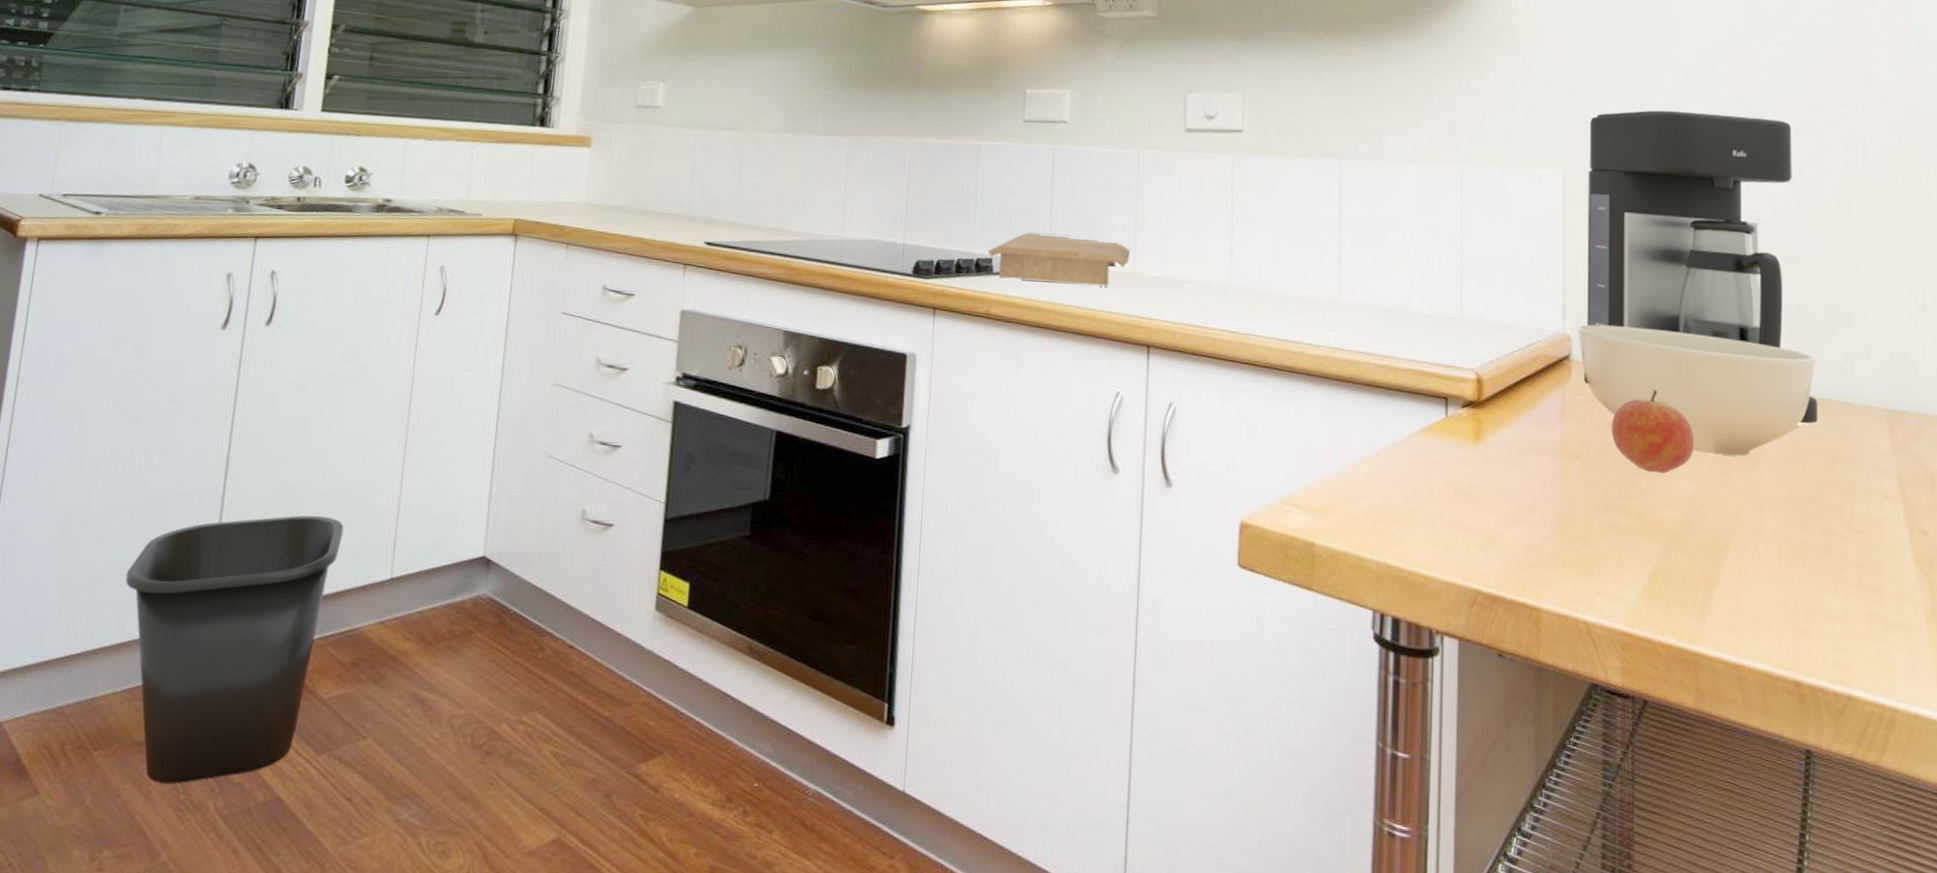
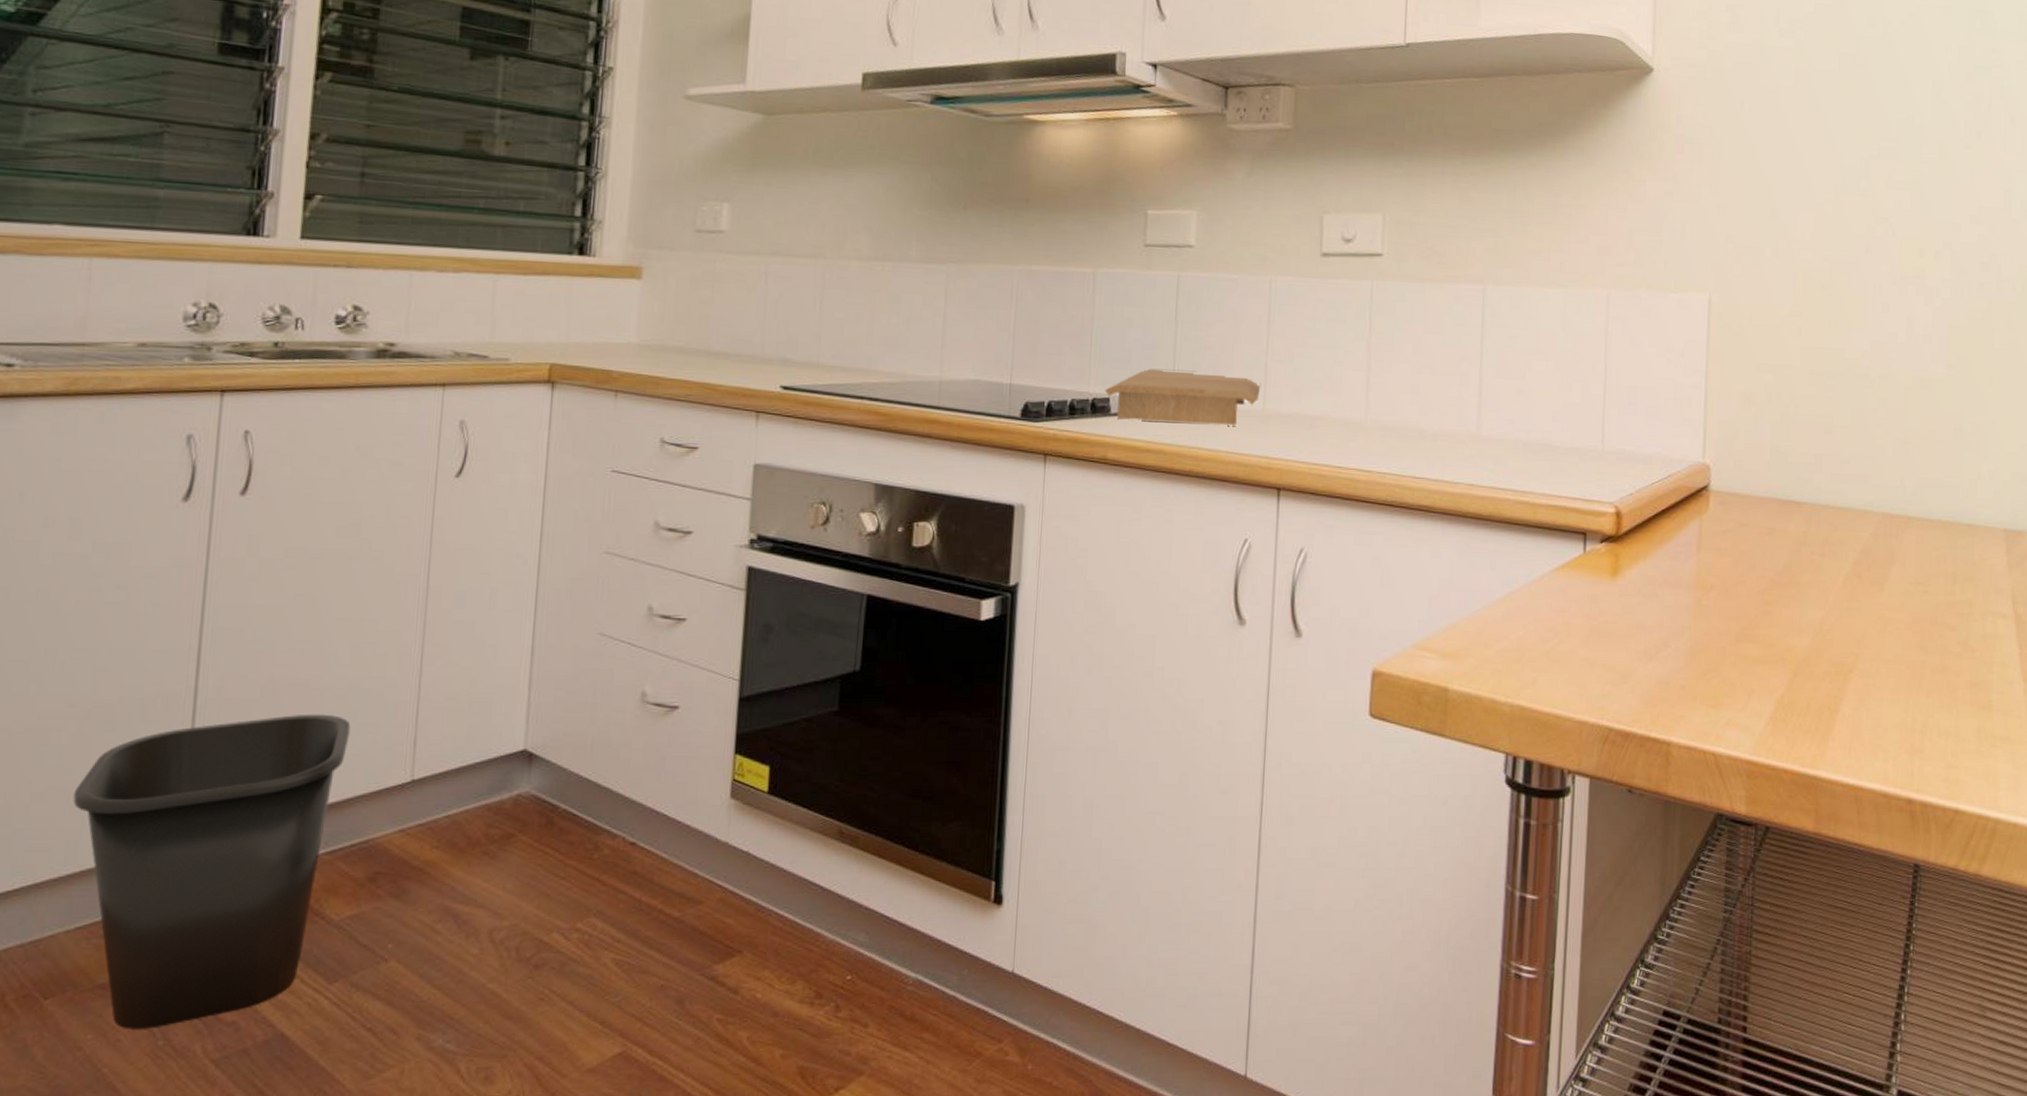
bowl: present [1577,324,1816,456] -> none [1716,453,1943,581]
coffee maker: present [1583,110,1819,424] -> none [1721,230,1943,547]
fruit: present [1611,389,1695,474] -> none [1745,517,1825,602]

